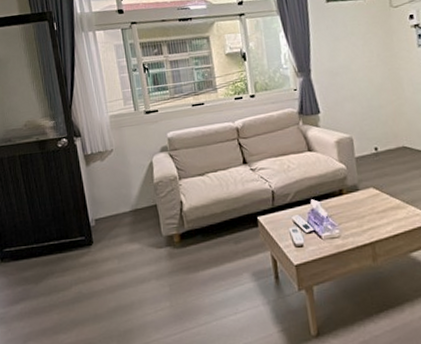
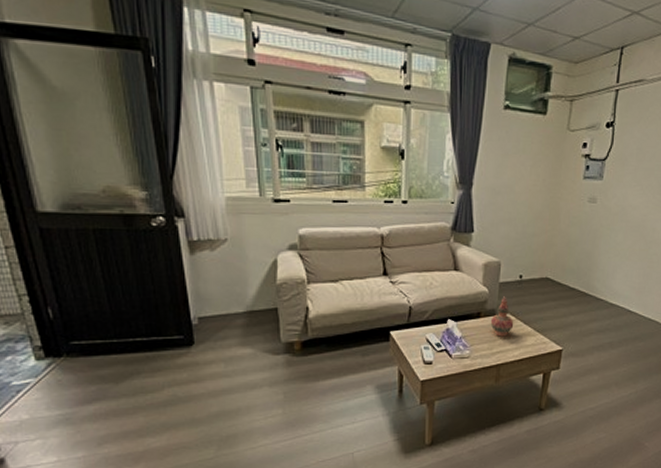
decorative vase: none [354,170,380,212] -> present [490,296,514,337]

